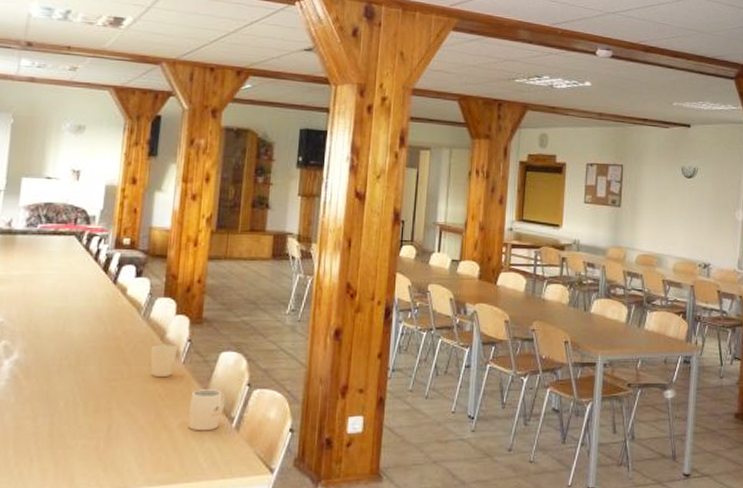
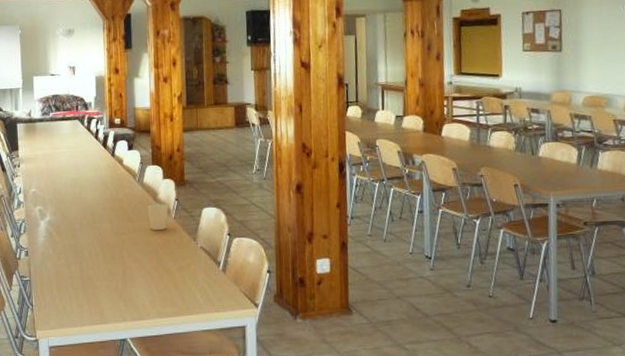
mug: present [188,389,226,431] -> none [183,239,212,274]

